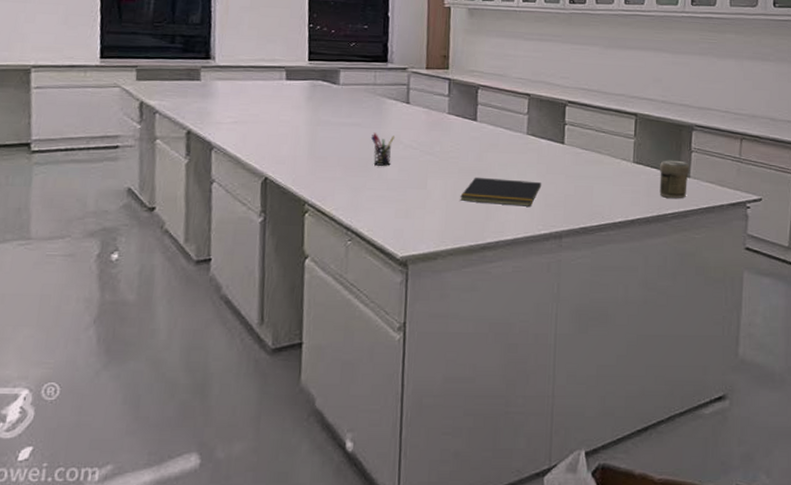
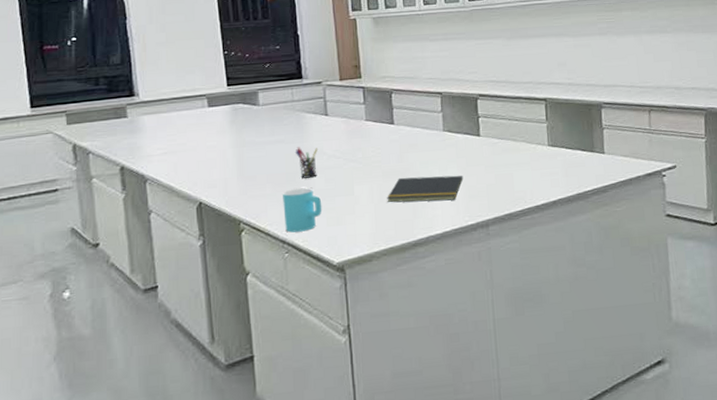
cup: none [351,175,392,221] -> present [283,187,322,233]
jar: present [659,160,689,199] -> none [574,138,603,177]

